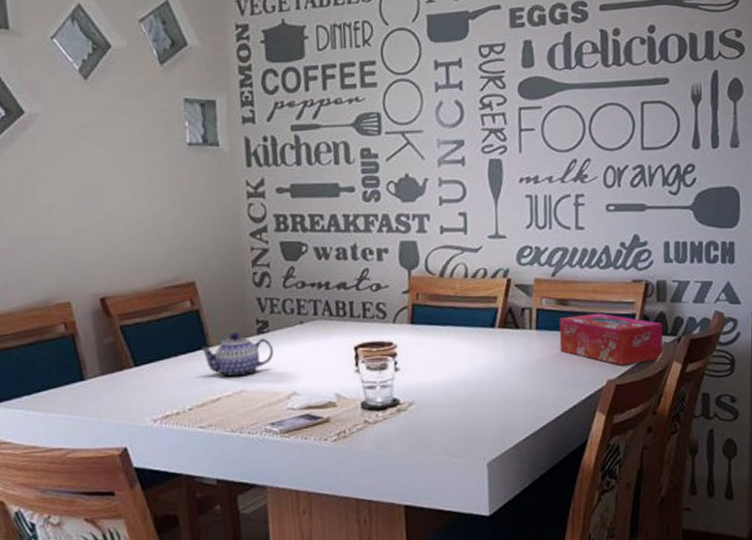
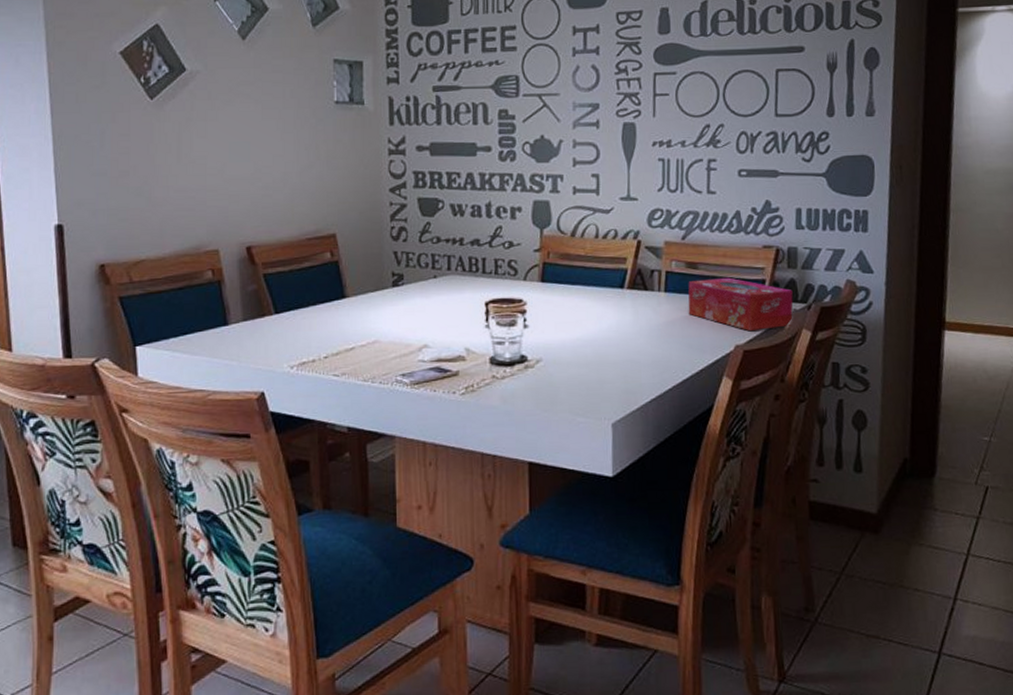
teapot: present [201,331,274,376] -> none [338,283,408,327]

